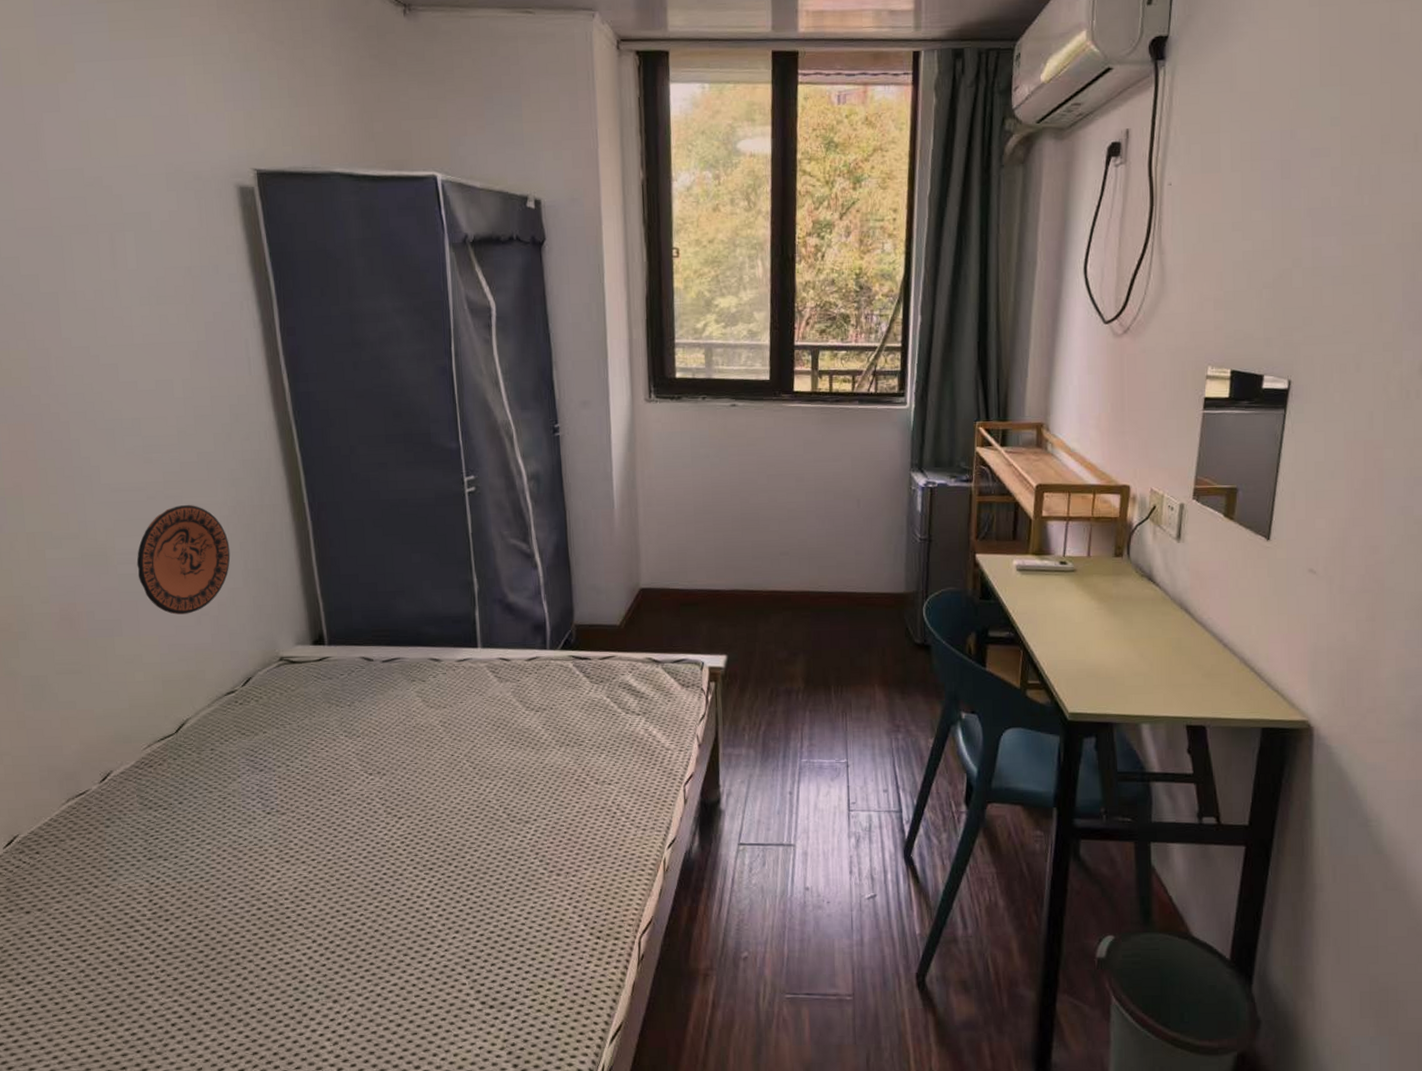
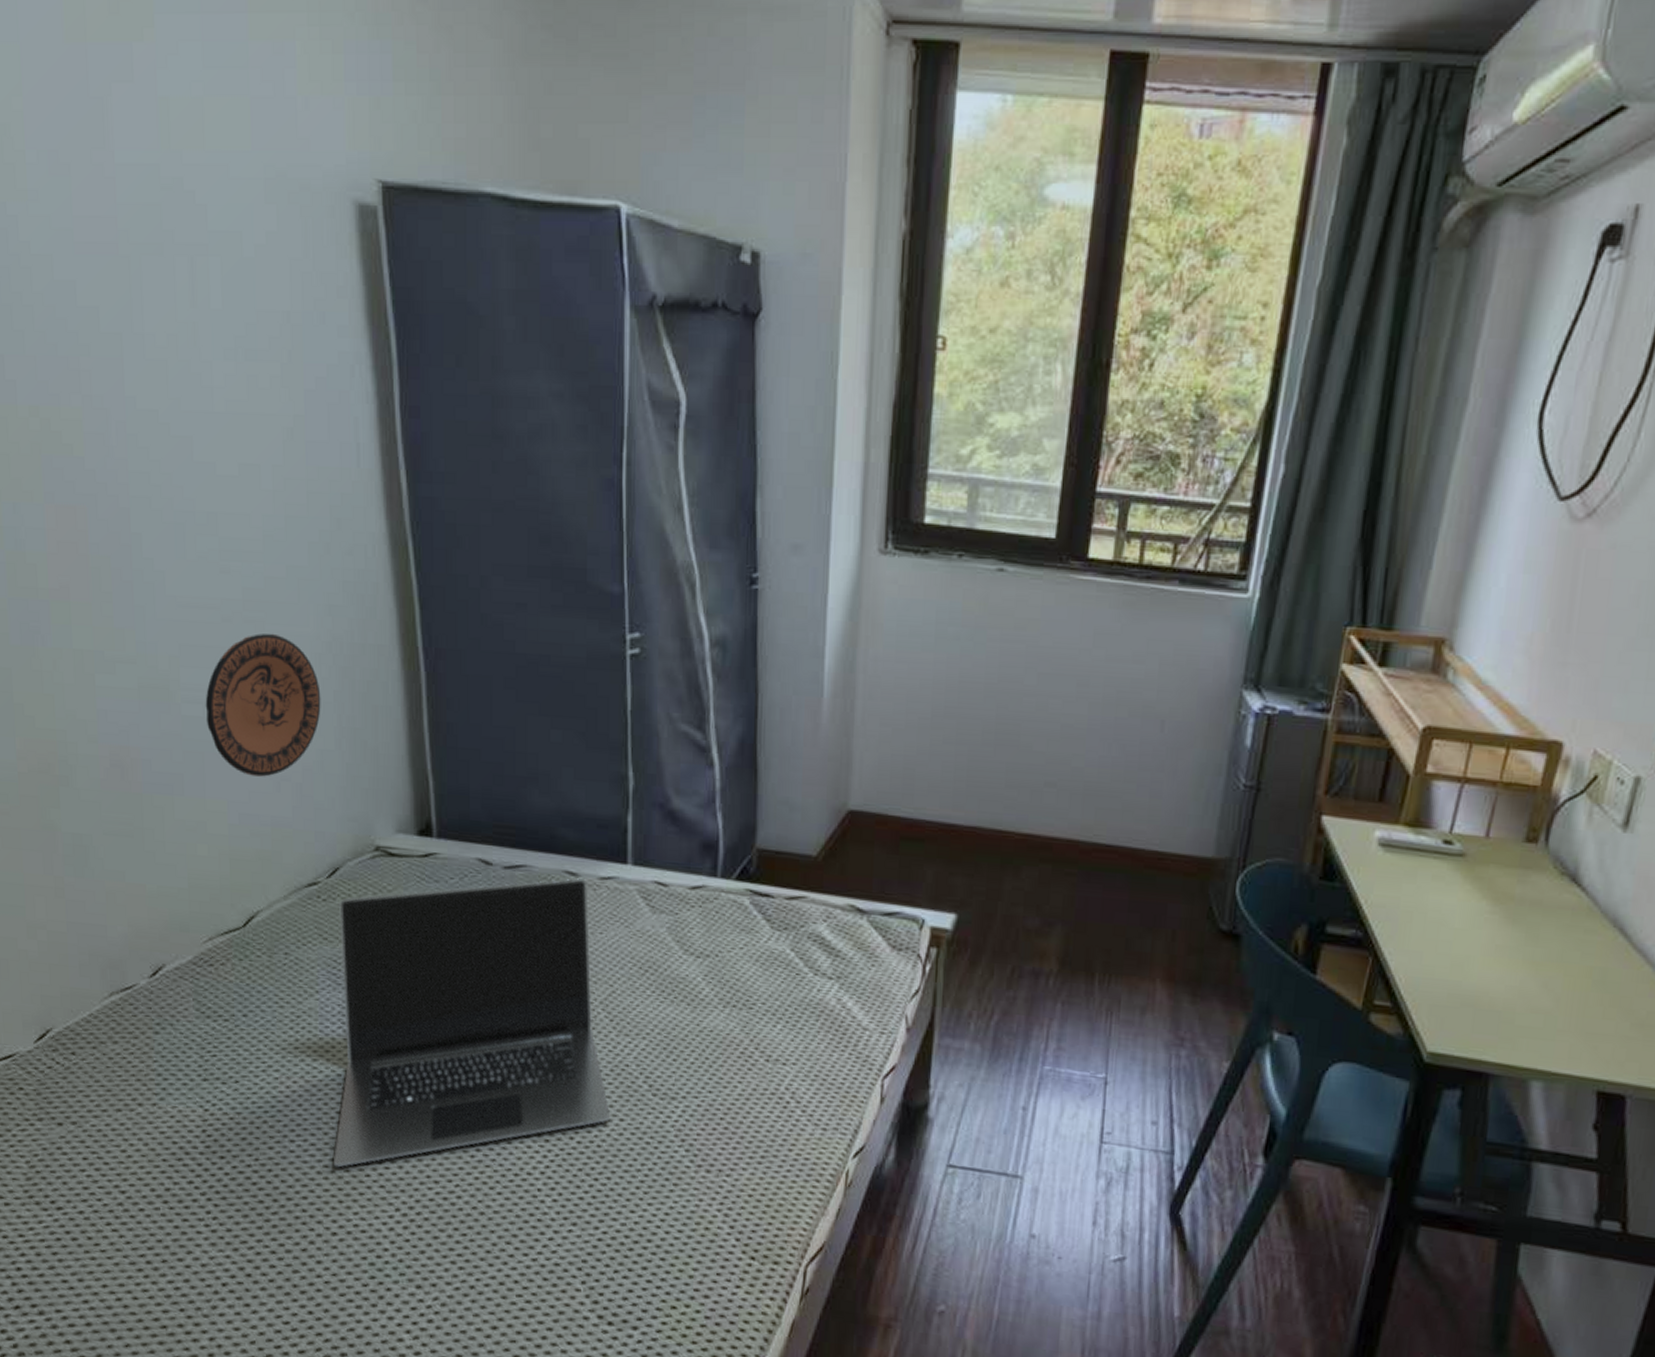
laptop: none [253,663,480,914] -> present [333,878,611,1168]

